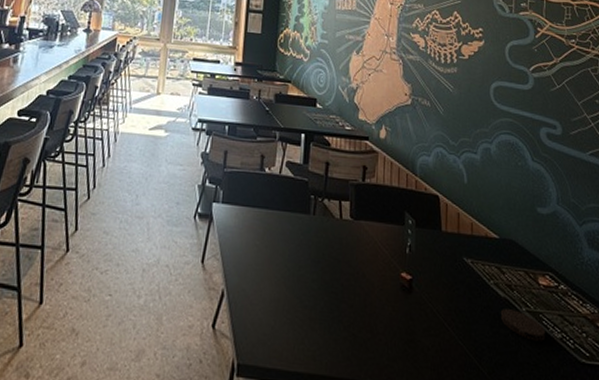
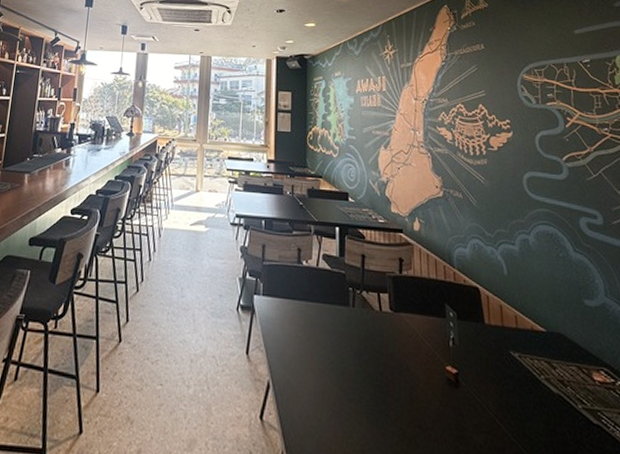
coaster: present [500,309,545,341] -> none [554,406,606,441]

